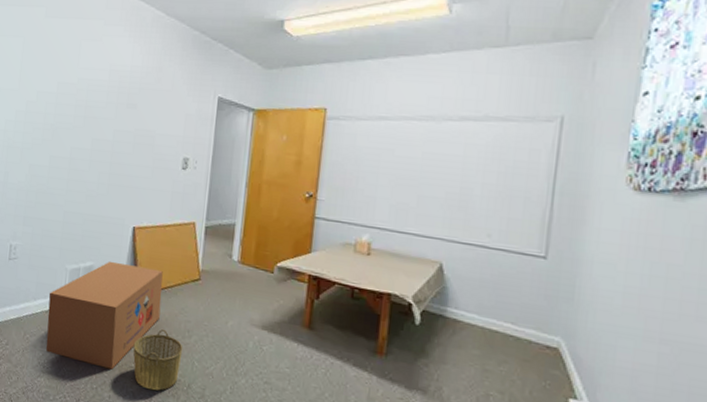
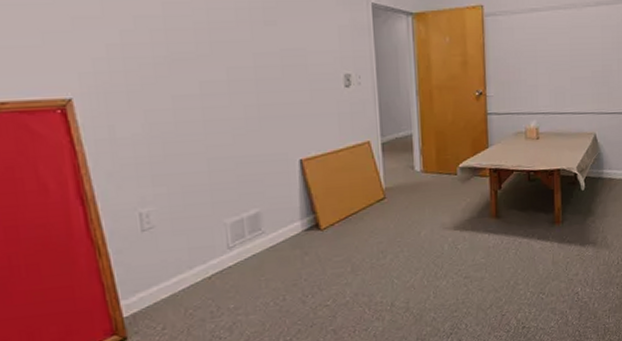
cardboard box: present [46,261,163,370] -> none [208,198,349,322]
basket: present [133,328,183,391] -> none [325,257,380,322]

